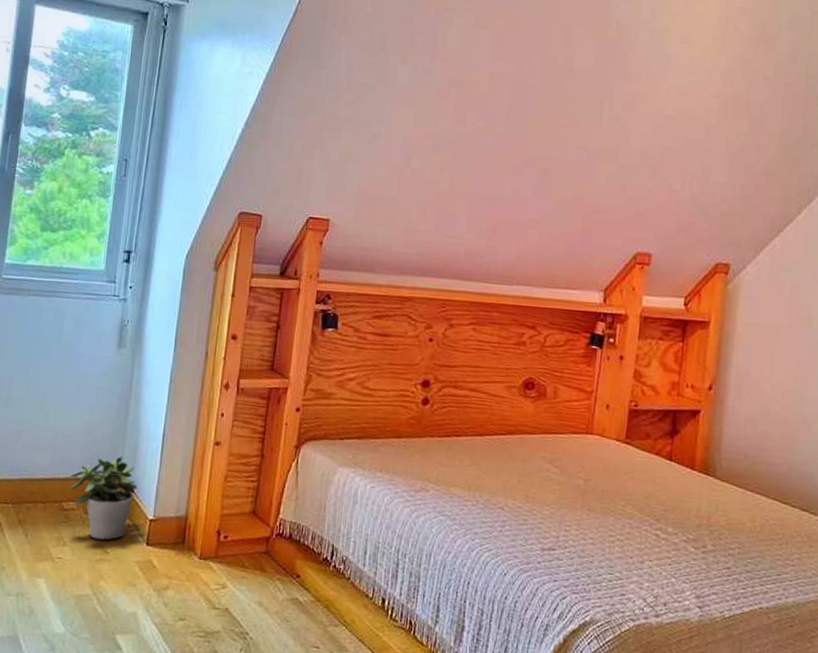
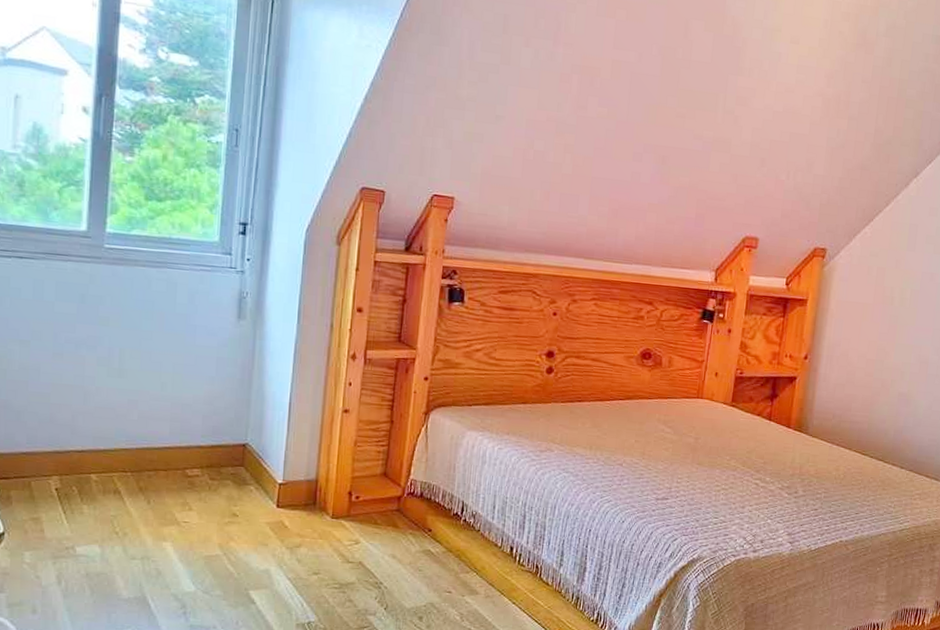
potted plant: present [70,456,138,540] -> none [193,424,265,504]

